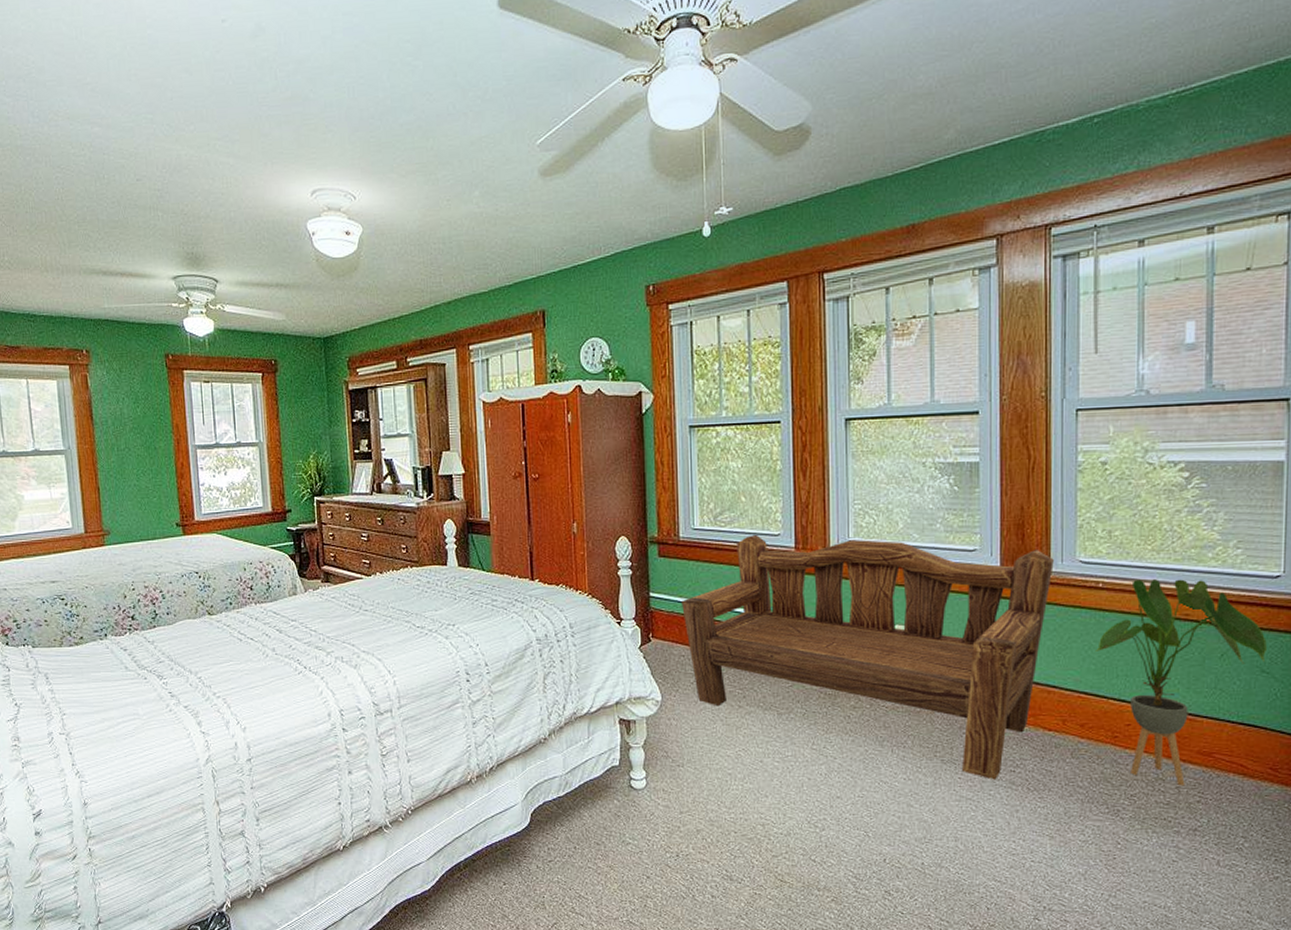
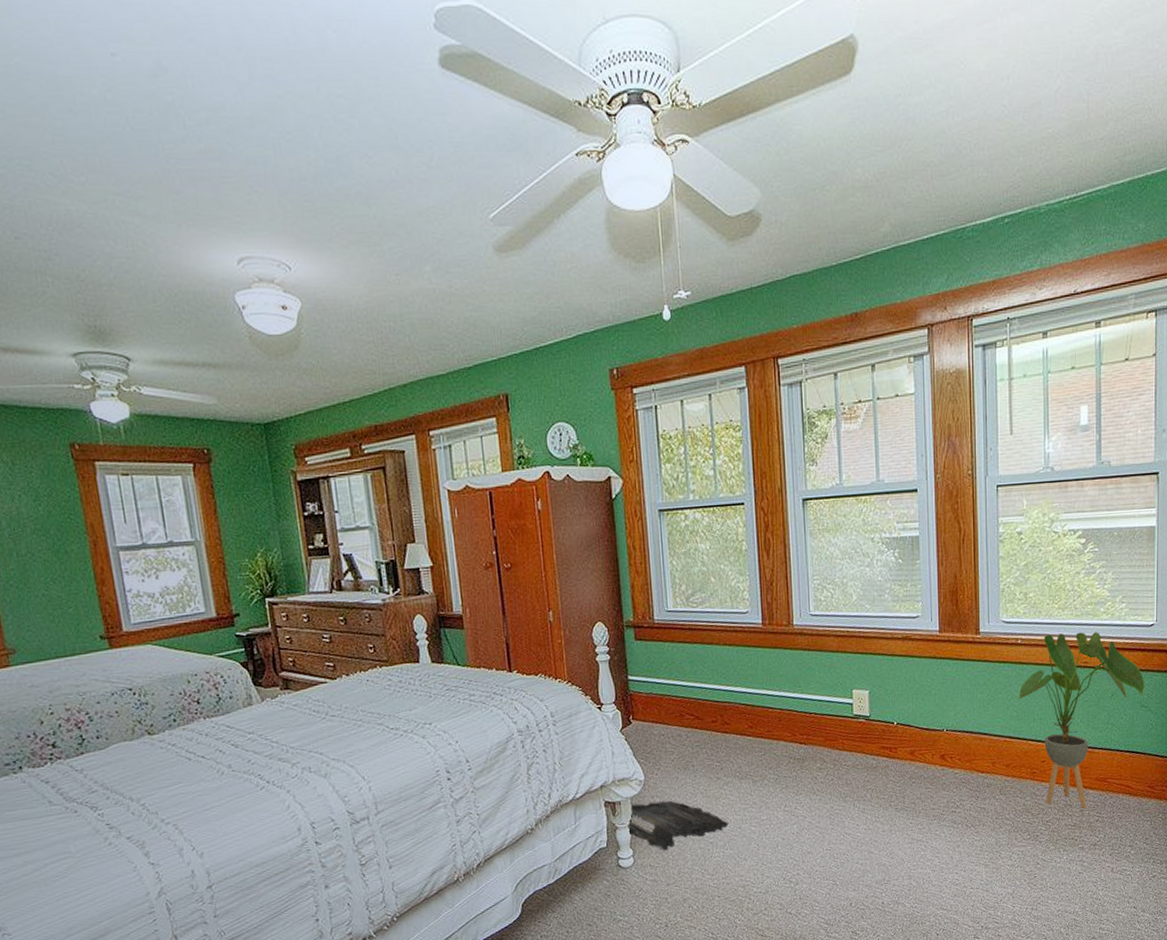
carved panel: none [642,724,749,777] -> present [628,800,728,851]
bench: present [680,534,1054,780] -> none [658,612,982,822]

